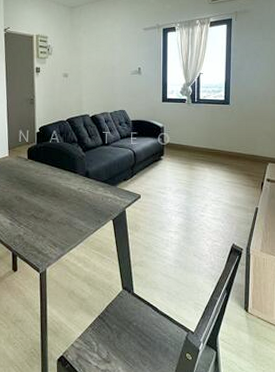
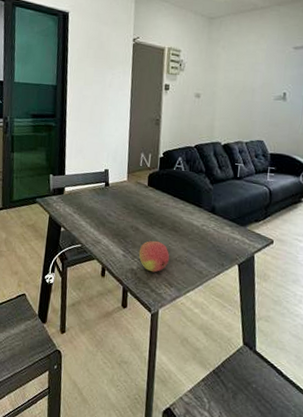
fruit: none [24,207,53,236] -> present [138,240,170,273]

